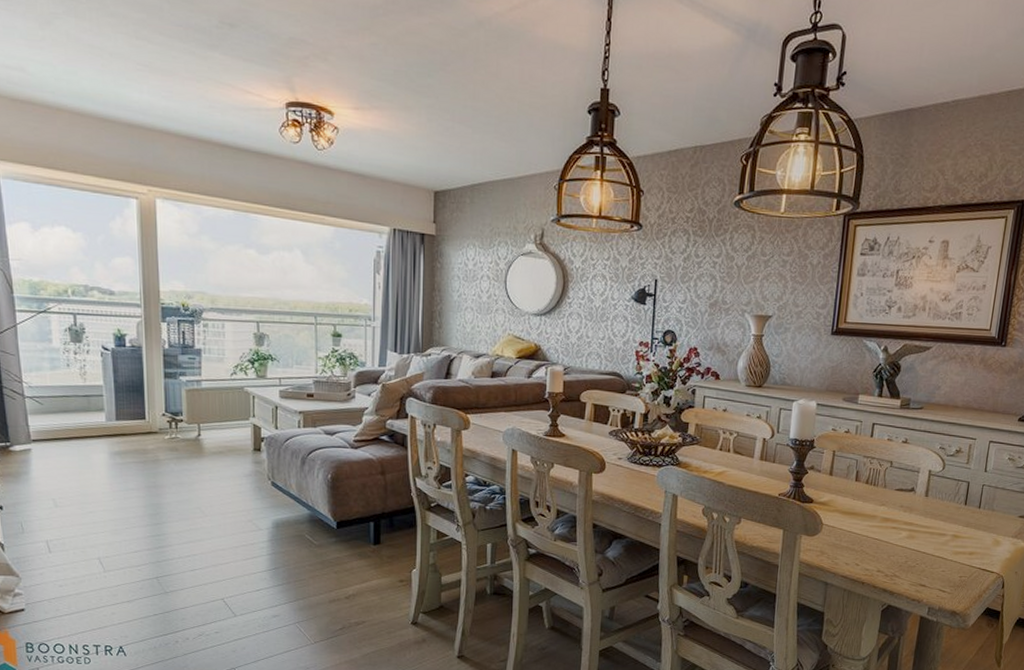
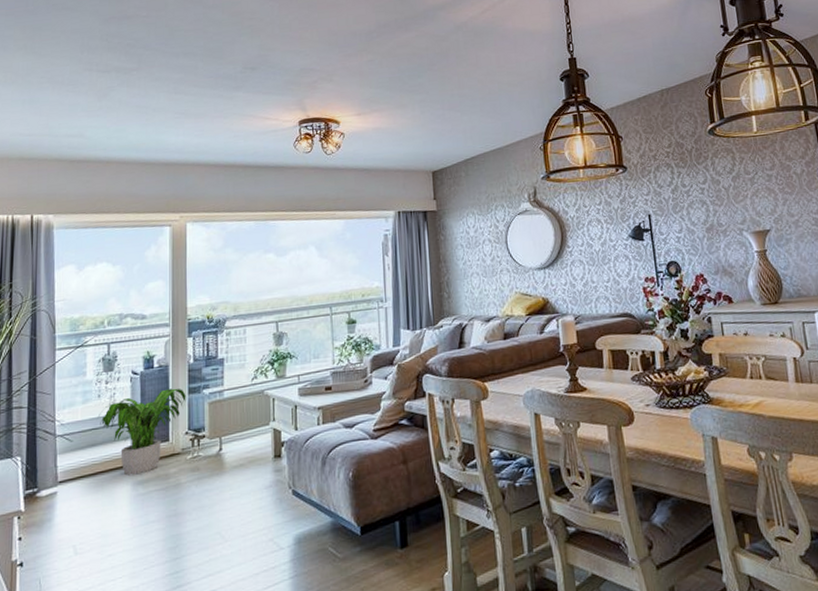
potted plant: none [69,369,162,445] -> present [99,388,186,476]

